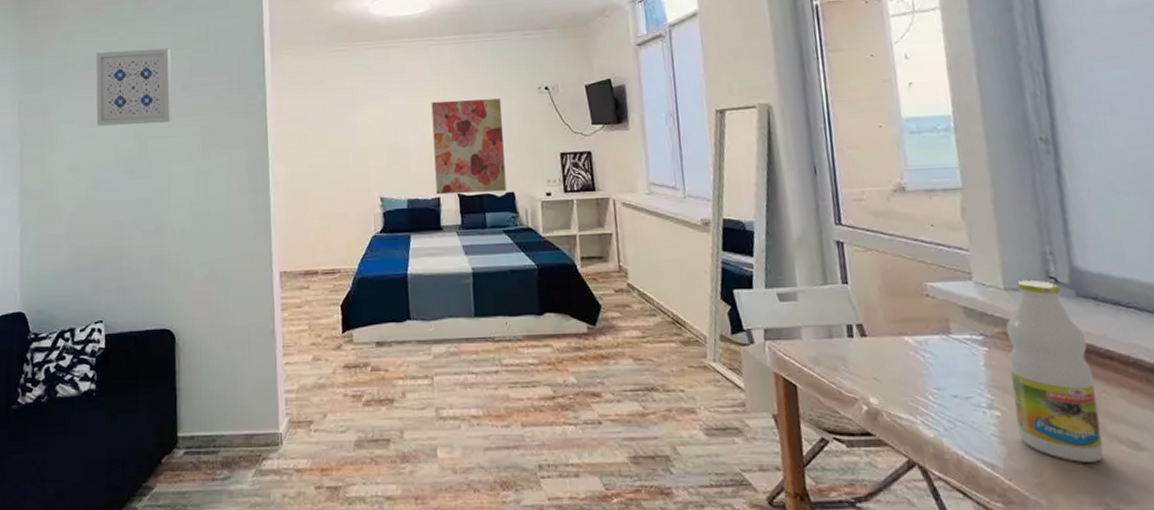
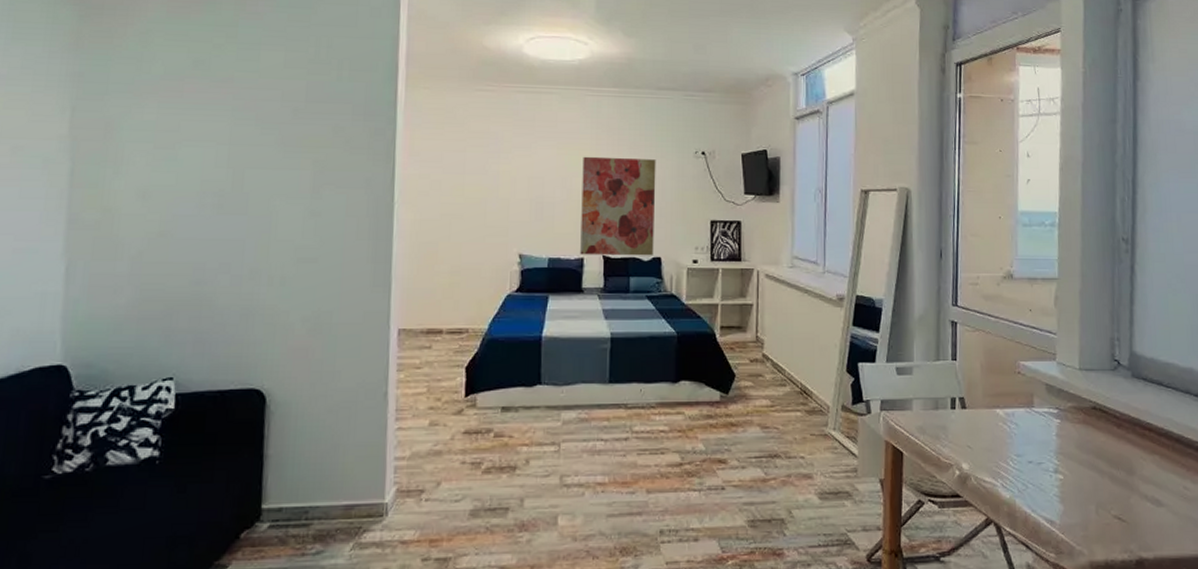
wall art: present [96,48,172,126] -> none [178,60,282,153]
bottle: present [1005,279,1104,462] -> none [1074,361,1135,517]

